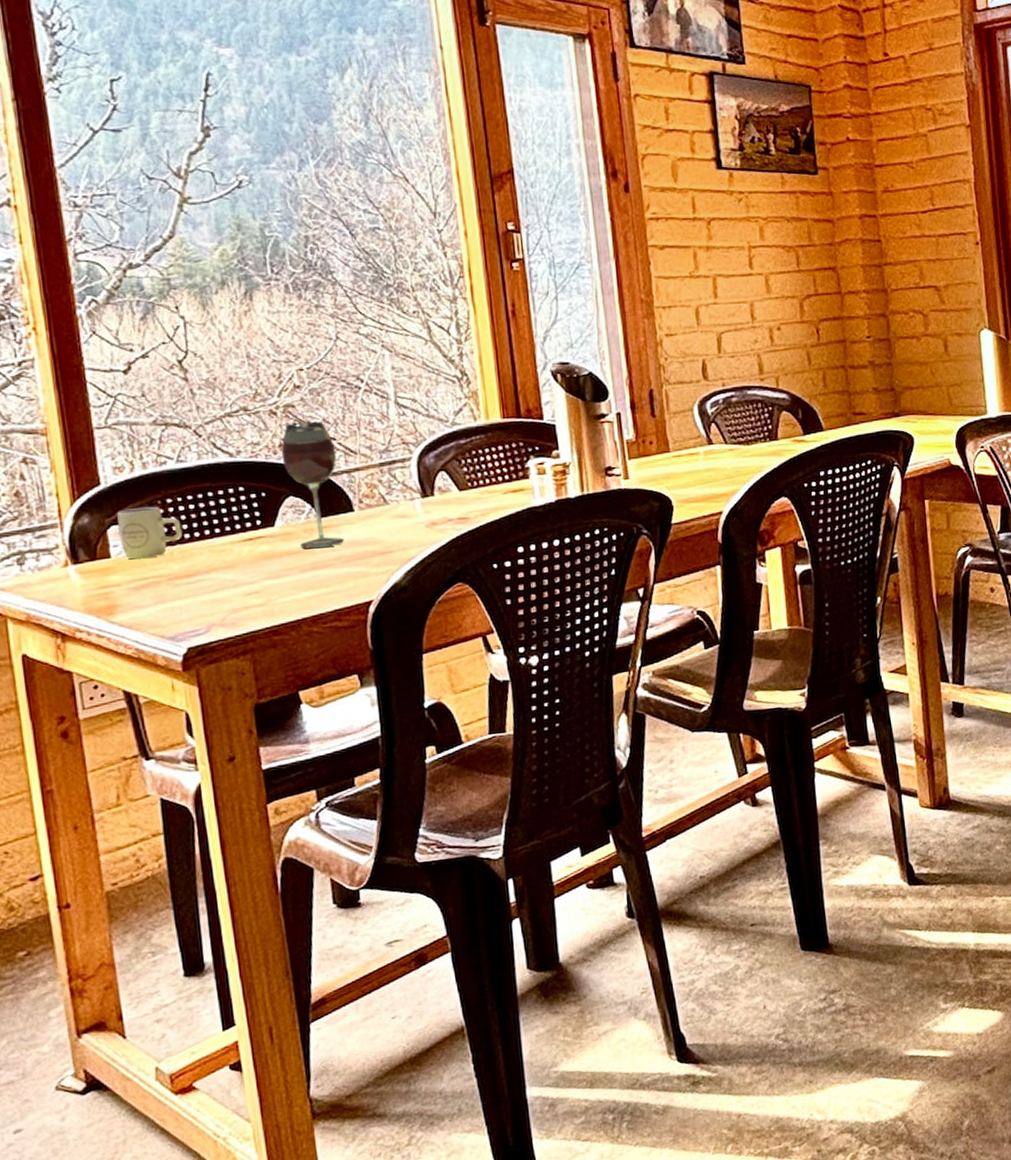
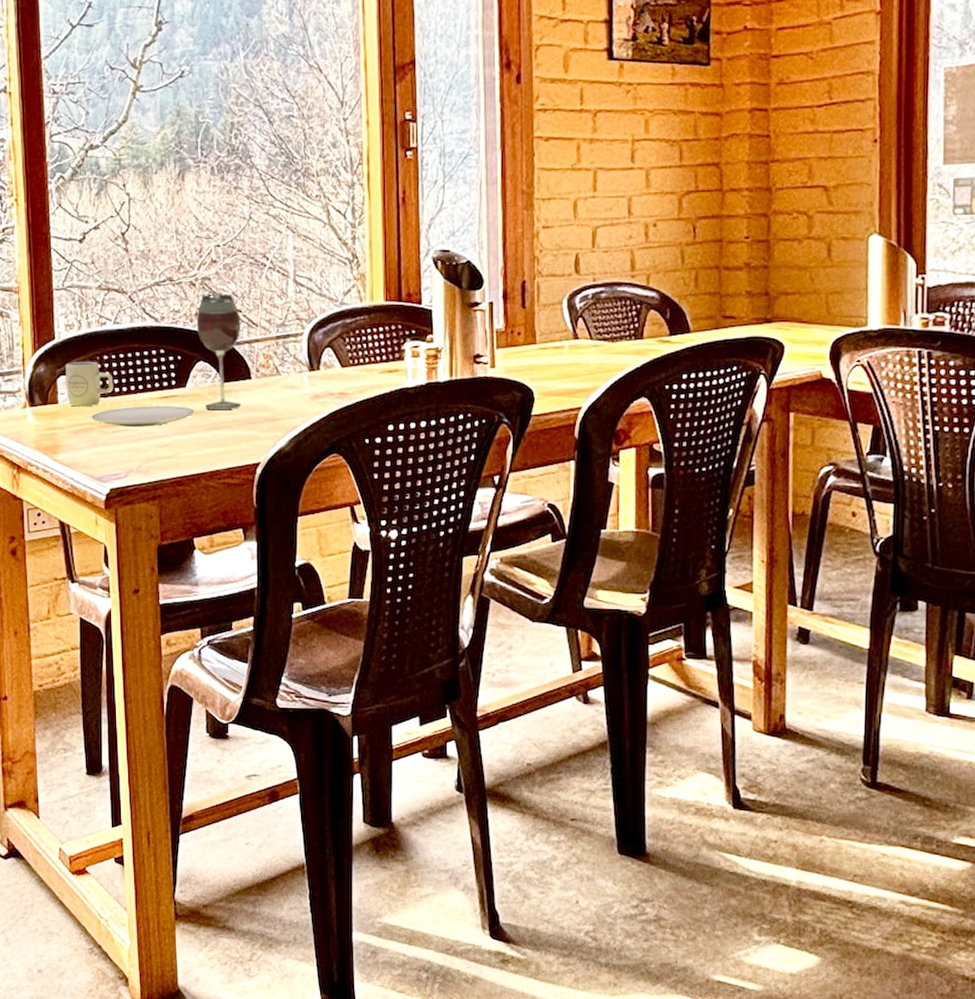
plate: none [155,548,288,577] -> present [91,405,195,427]

